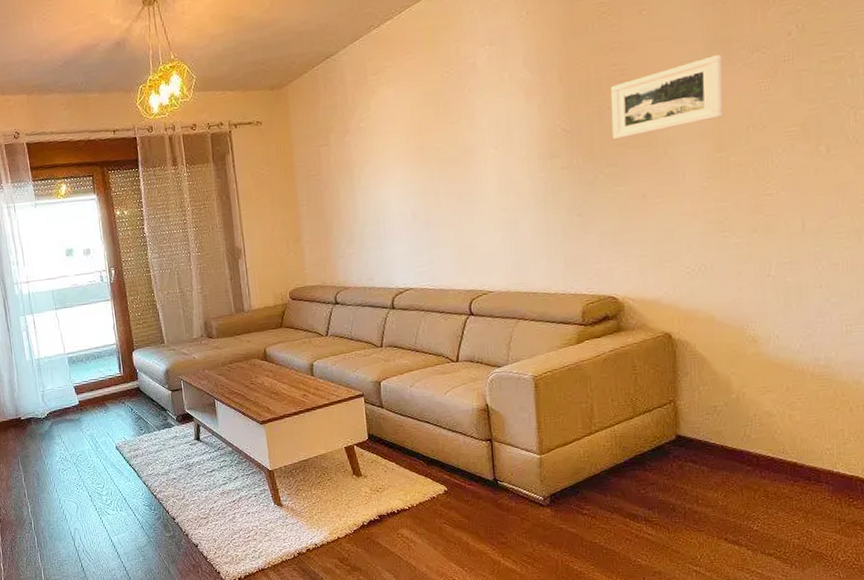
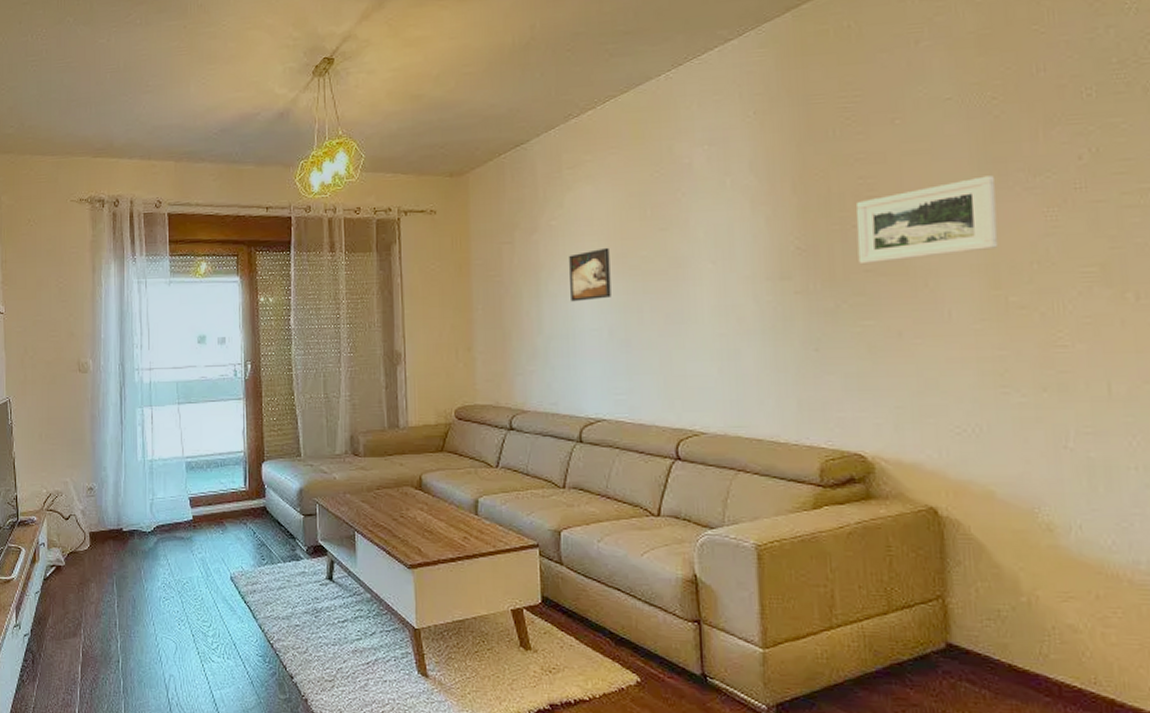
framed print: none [377,142,413,192] -> present [569,247,611,302]

